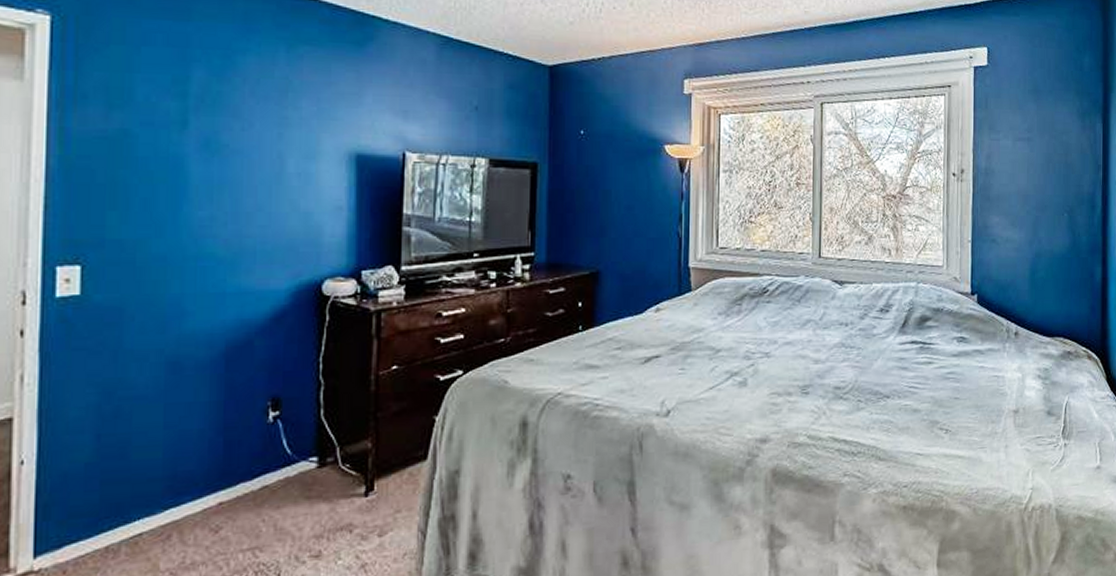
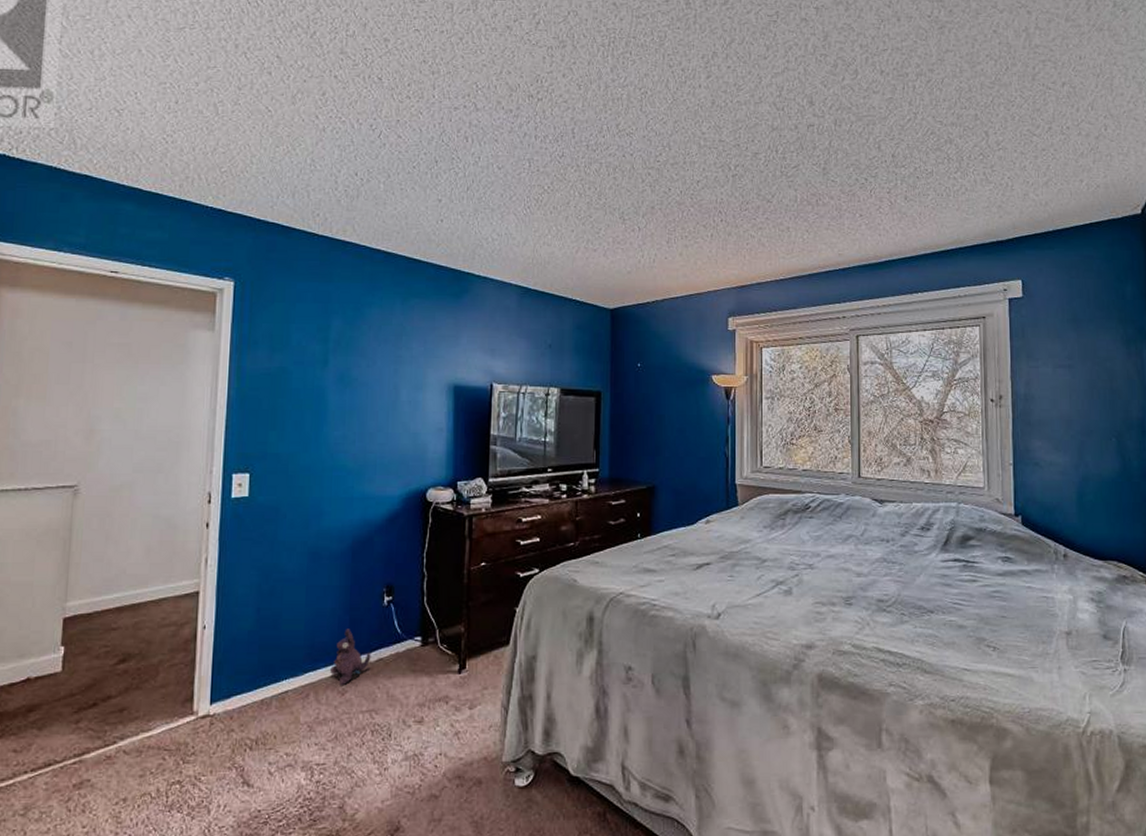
plush toy: none [199,452,253,522] -> present [330,628,371,686]

